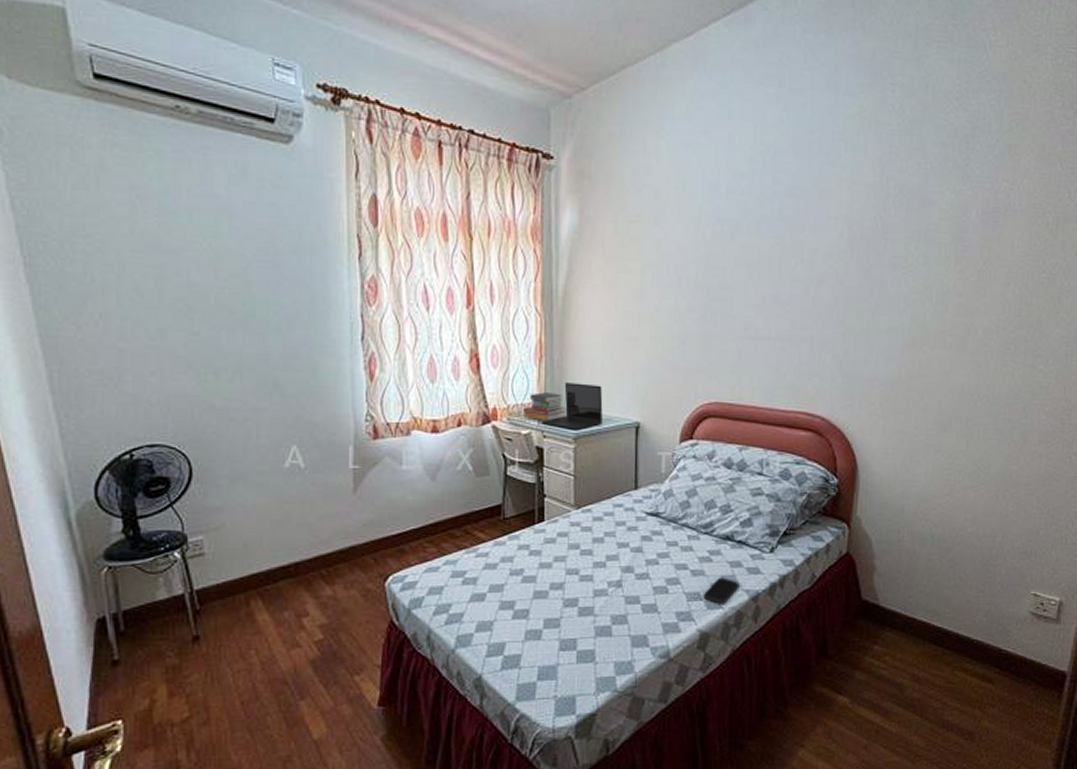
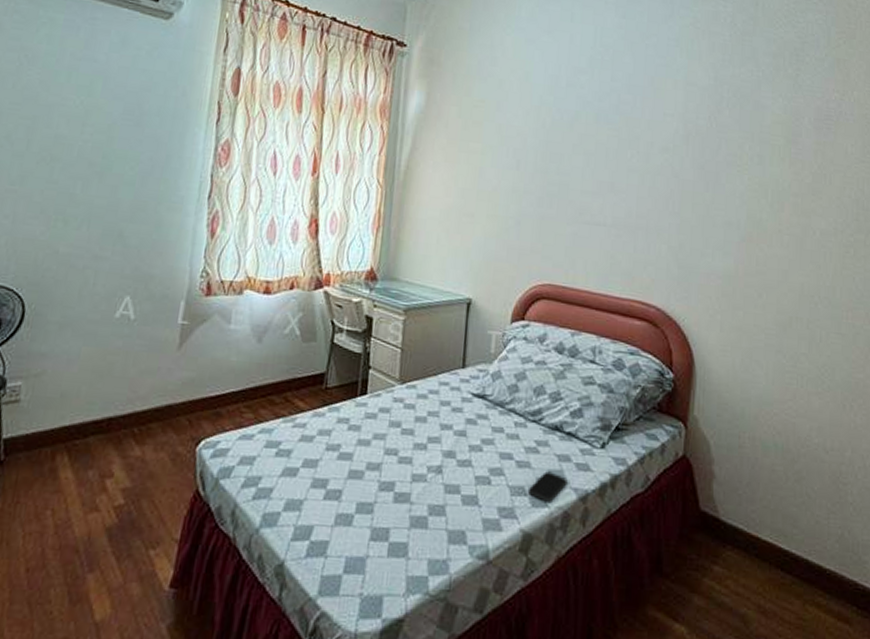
books: present [522,392,567,421] -> none [355,261,399,291]
laptop: present [540,382,603,431] -> none [372,253,436,303]

